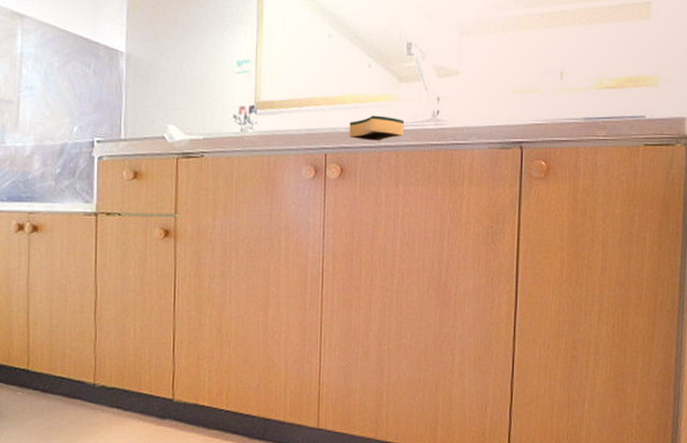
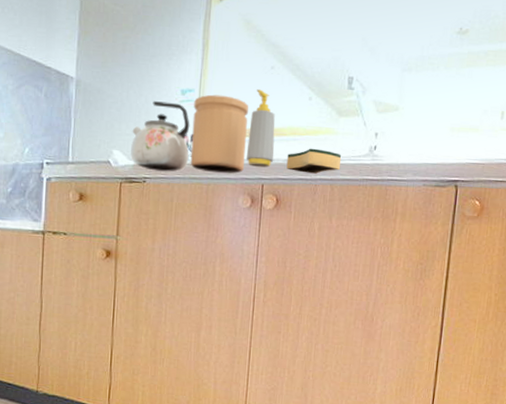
kettle: none [187,73,248,146] -> present [131,101,190,172]
jar: none [249,65,307,145] -> present [190,94,248,174]
soap bottle: none [307,58,336,137] -> present [246,89,275,168]

